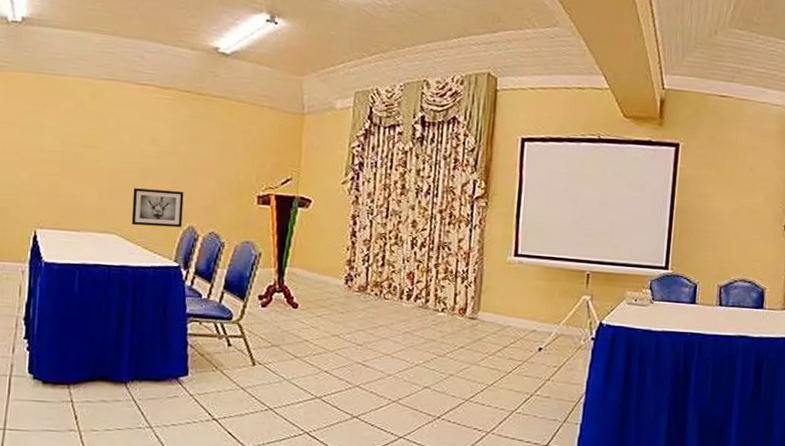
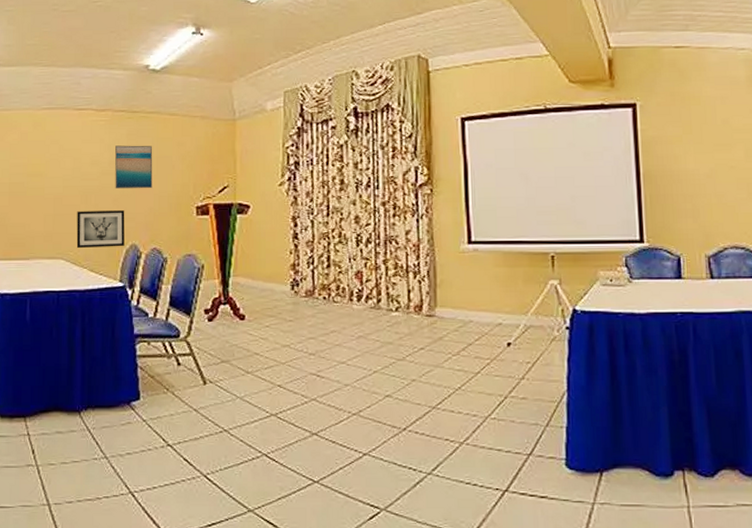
wall art: none [175,126,217,174] -> present [115,145,153,189]

